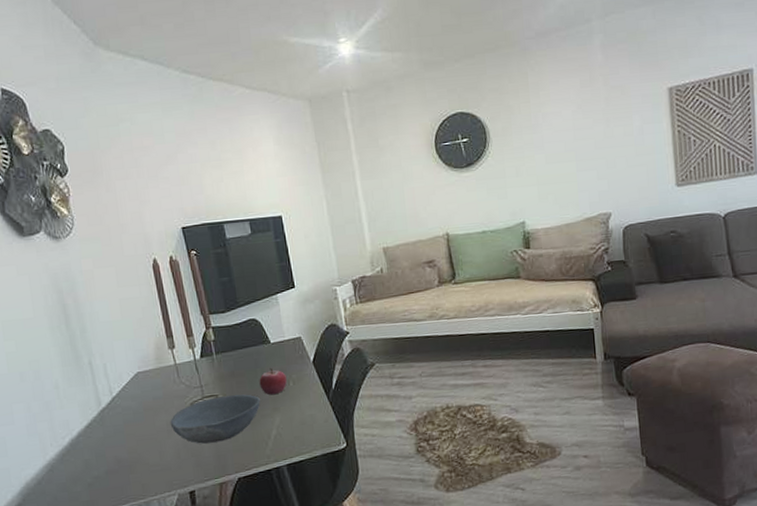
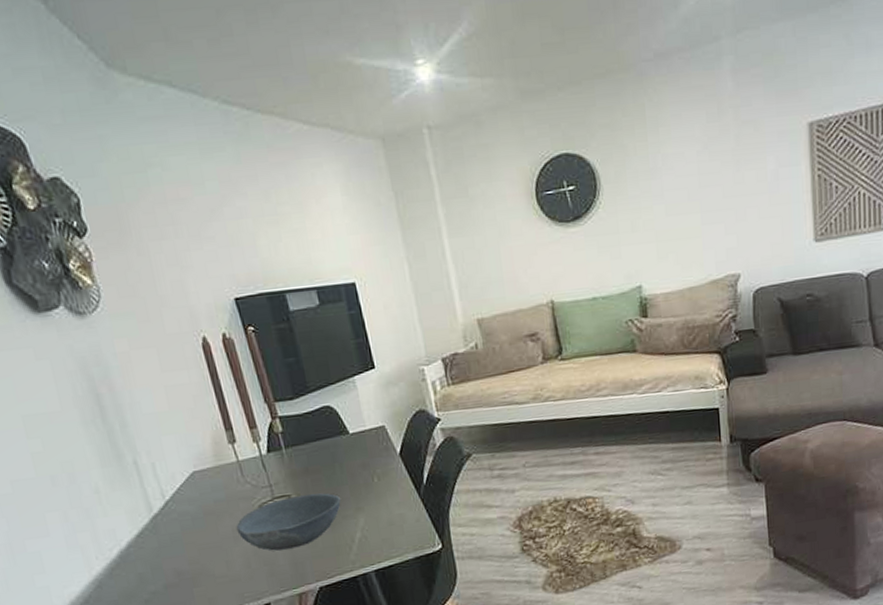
fruit: present [259,367,287,395] -> none [338,461,371,494]

